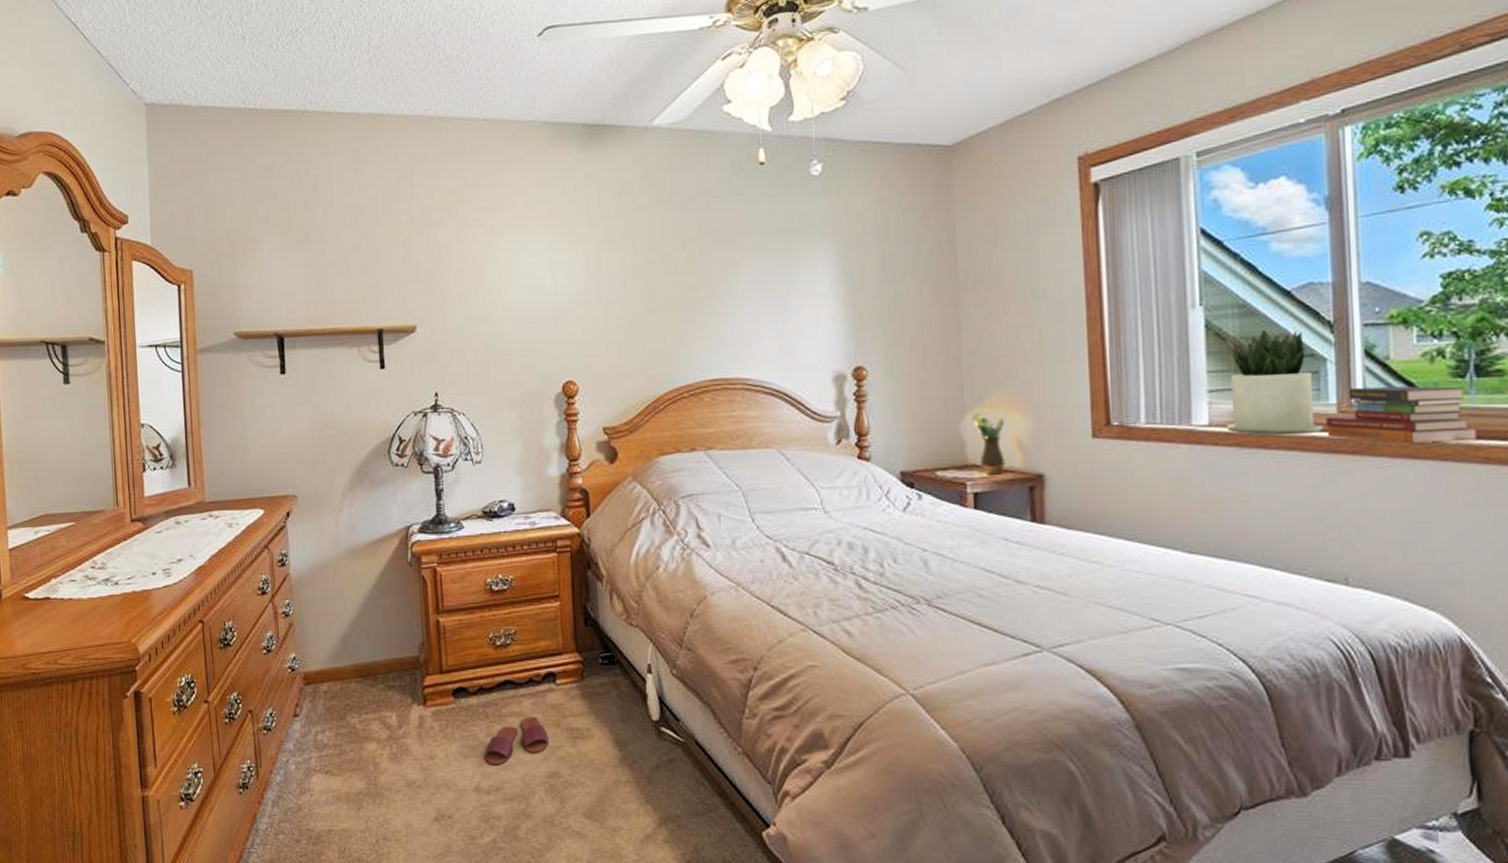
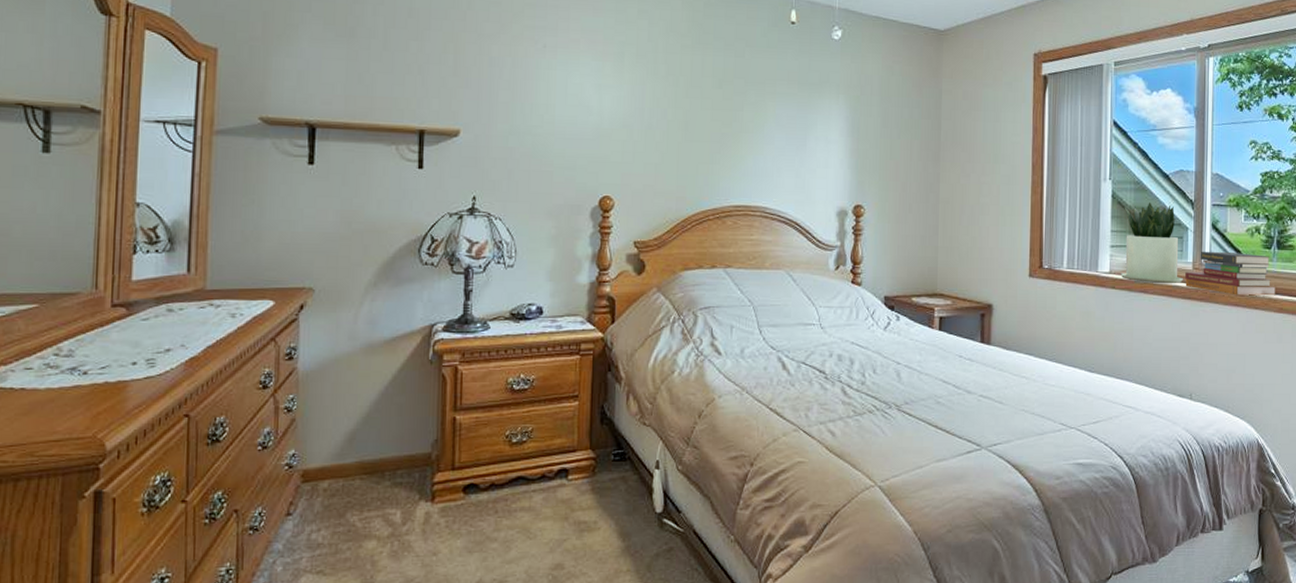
slippers: present [484,716,549,765] -> none [490,510,556,559]
vase: present [972,412,1006,475] -> none [943,250,967,303]

